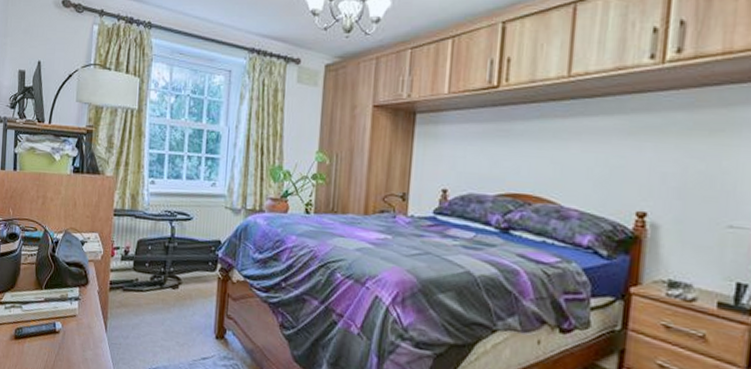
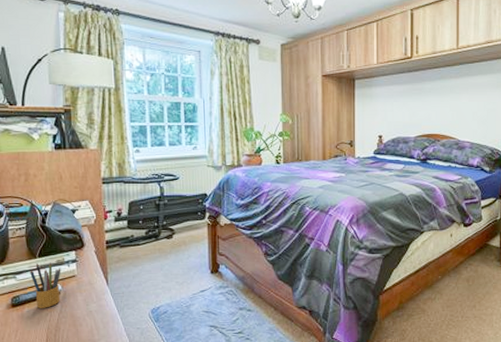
pencil box: none [35,295,64,347] -> present [30,262,61,308]

